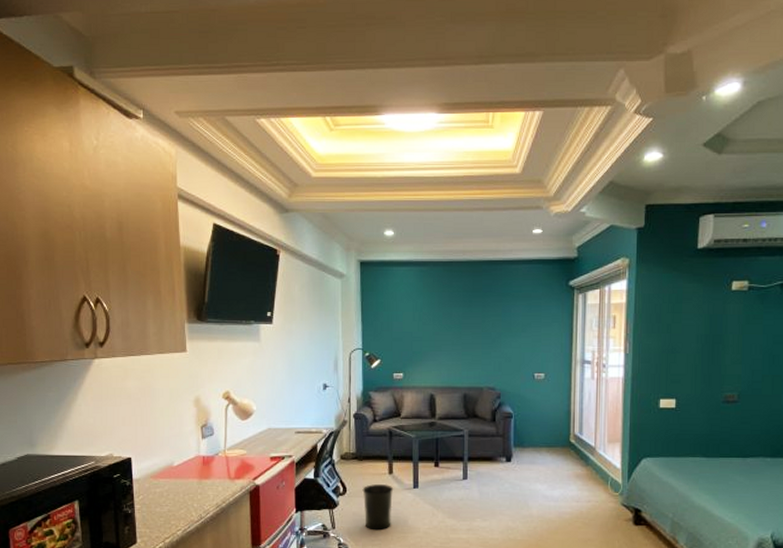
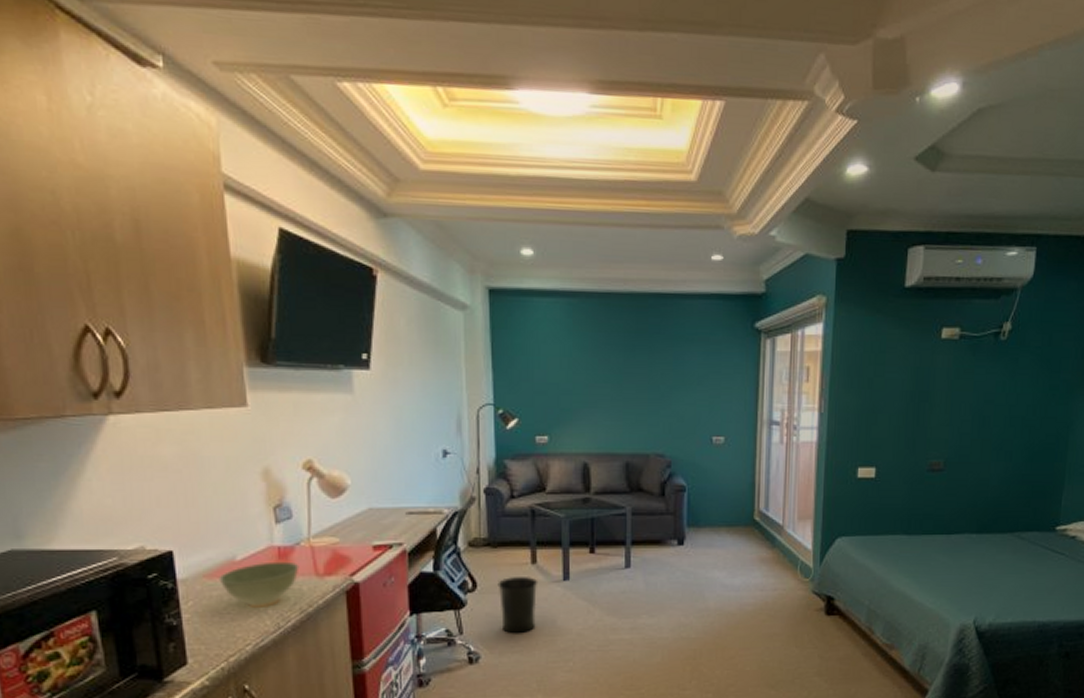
bowl: none [161,467,217,503] -> present [219,561,300,609]

